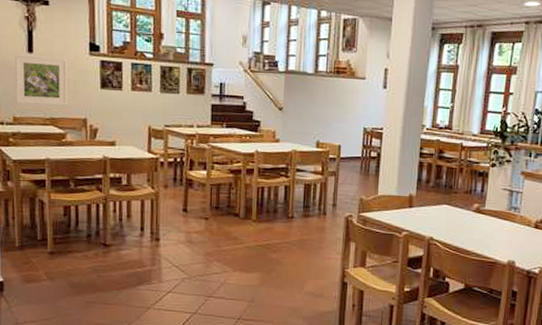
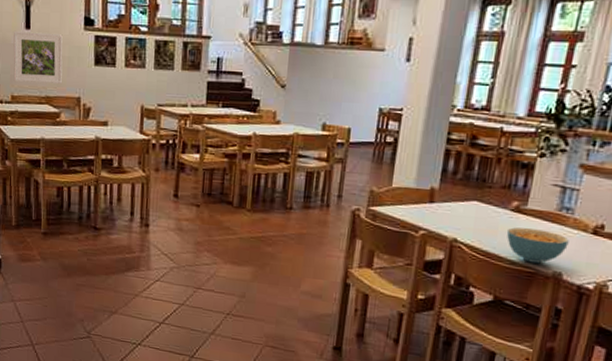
cereal bowl: none [471,225,518,255] -> present [506,227,569,264]

